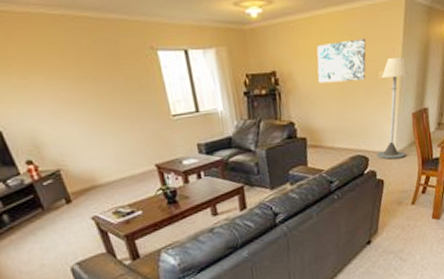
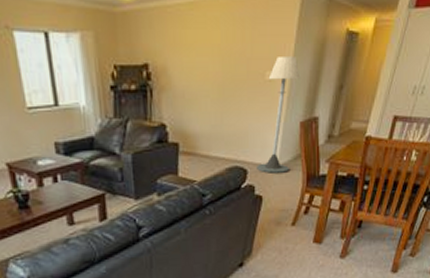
wall art: present [316,38,366,84] -> none [196,32,254,81]

